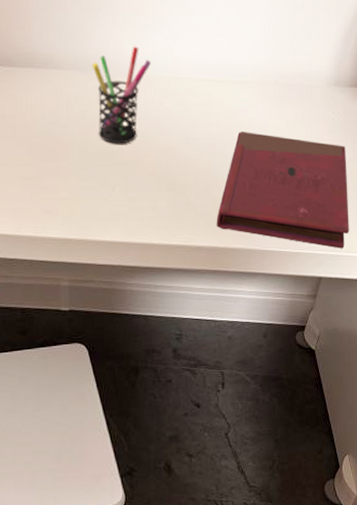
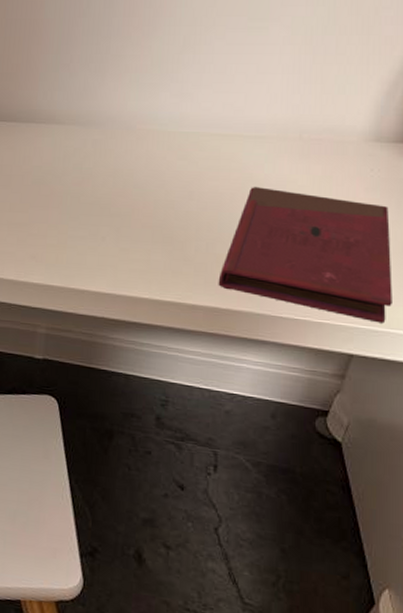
pen holder: present [92,46,152,144] -> none [93,103,157,195]

